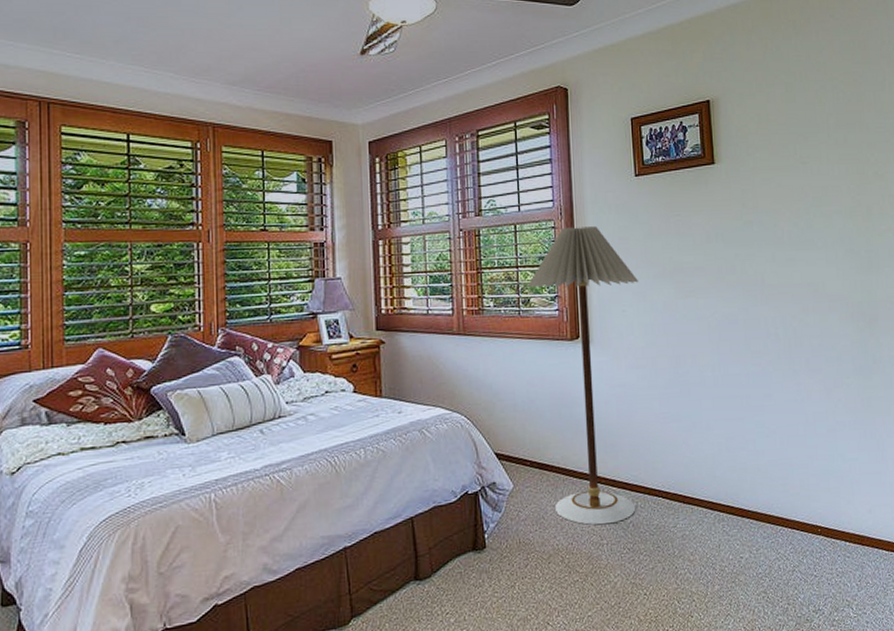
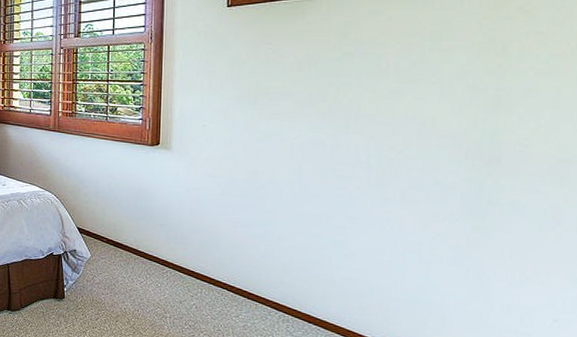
floor lamp: present [527,226,639,525] -> none [116,50,222,302]

